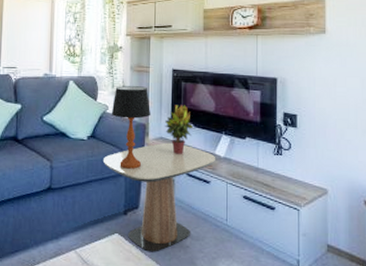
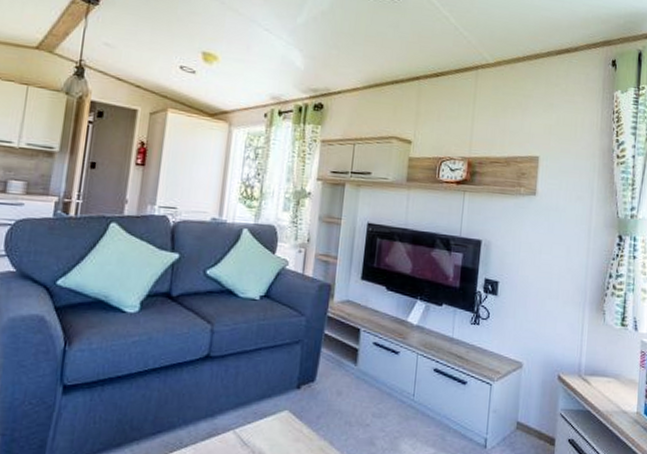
side table: present [104,142,215,252] -> none [277,306,407,432]
table lamp: present [111,86,152,169] -> none [291,238,339,336]
potted plant: present [165,105,194,154] -> none [353,264,386,321]

